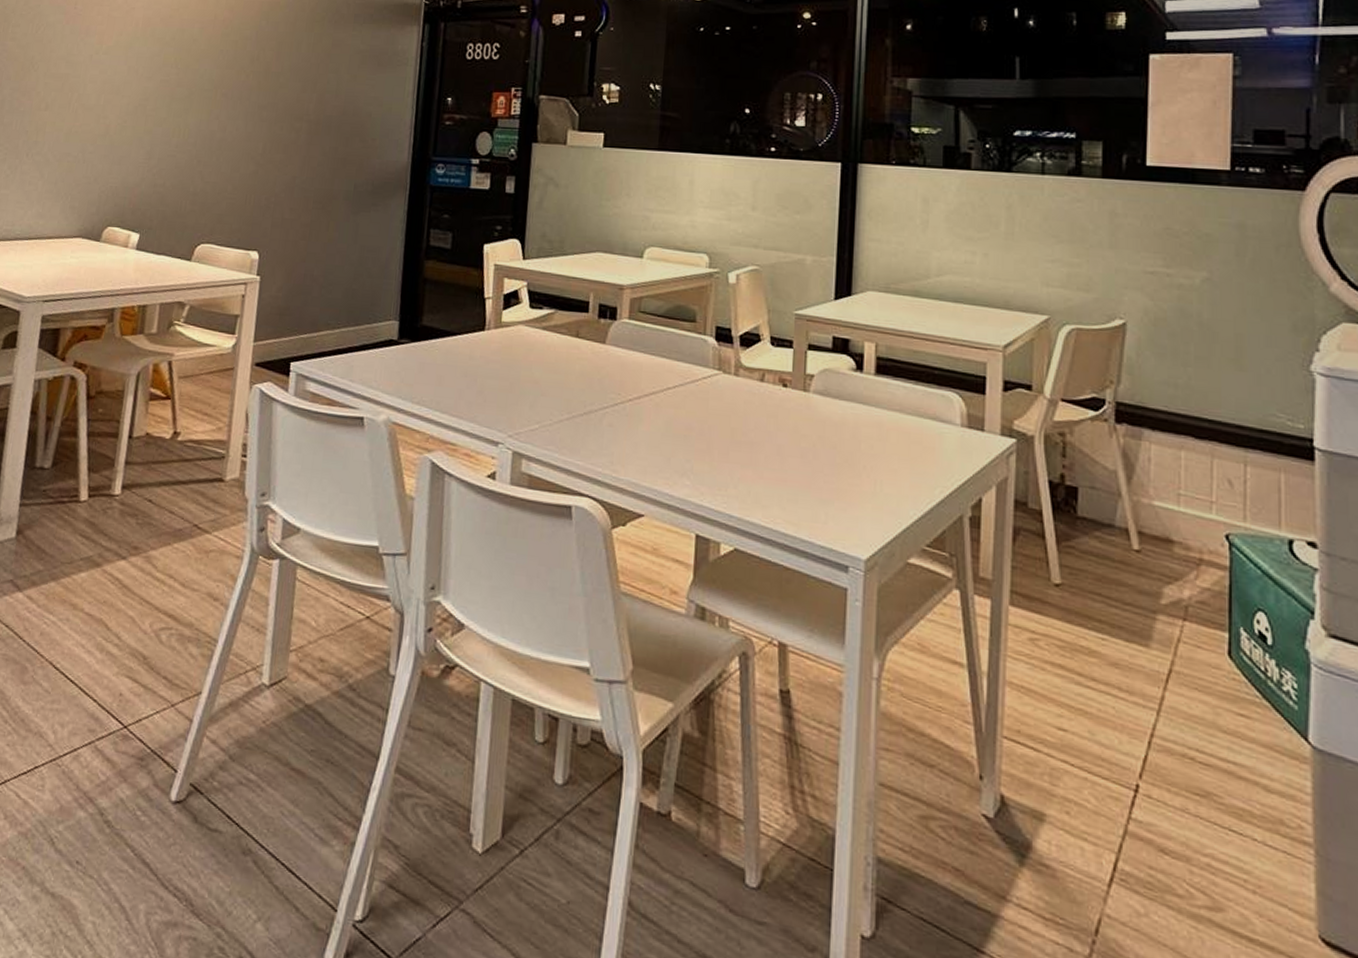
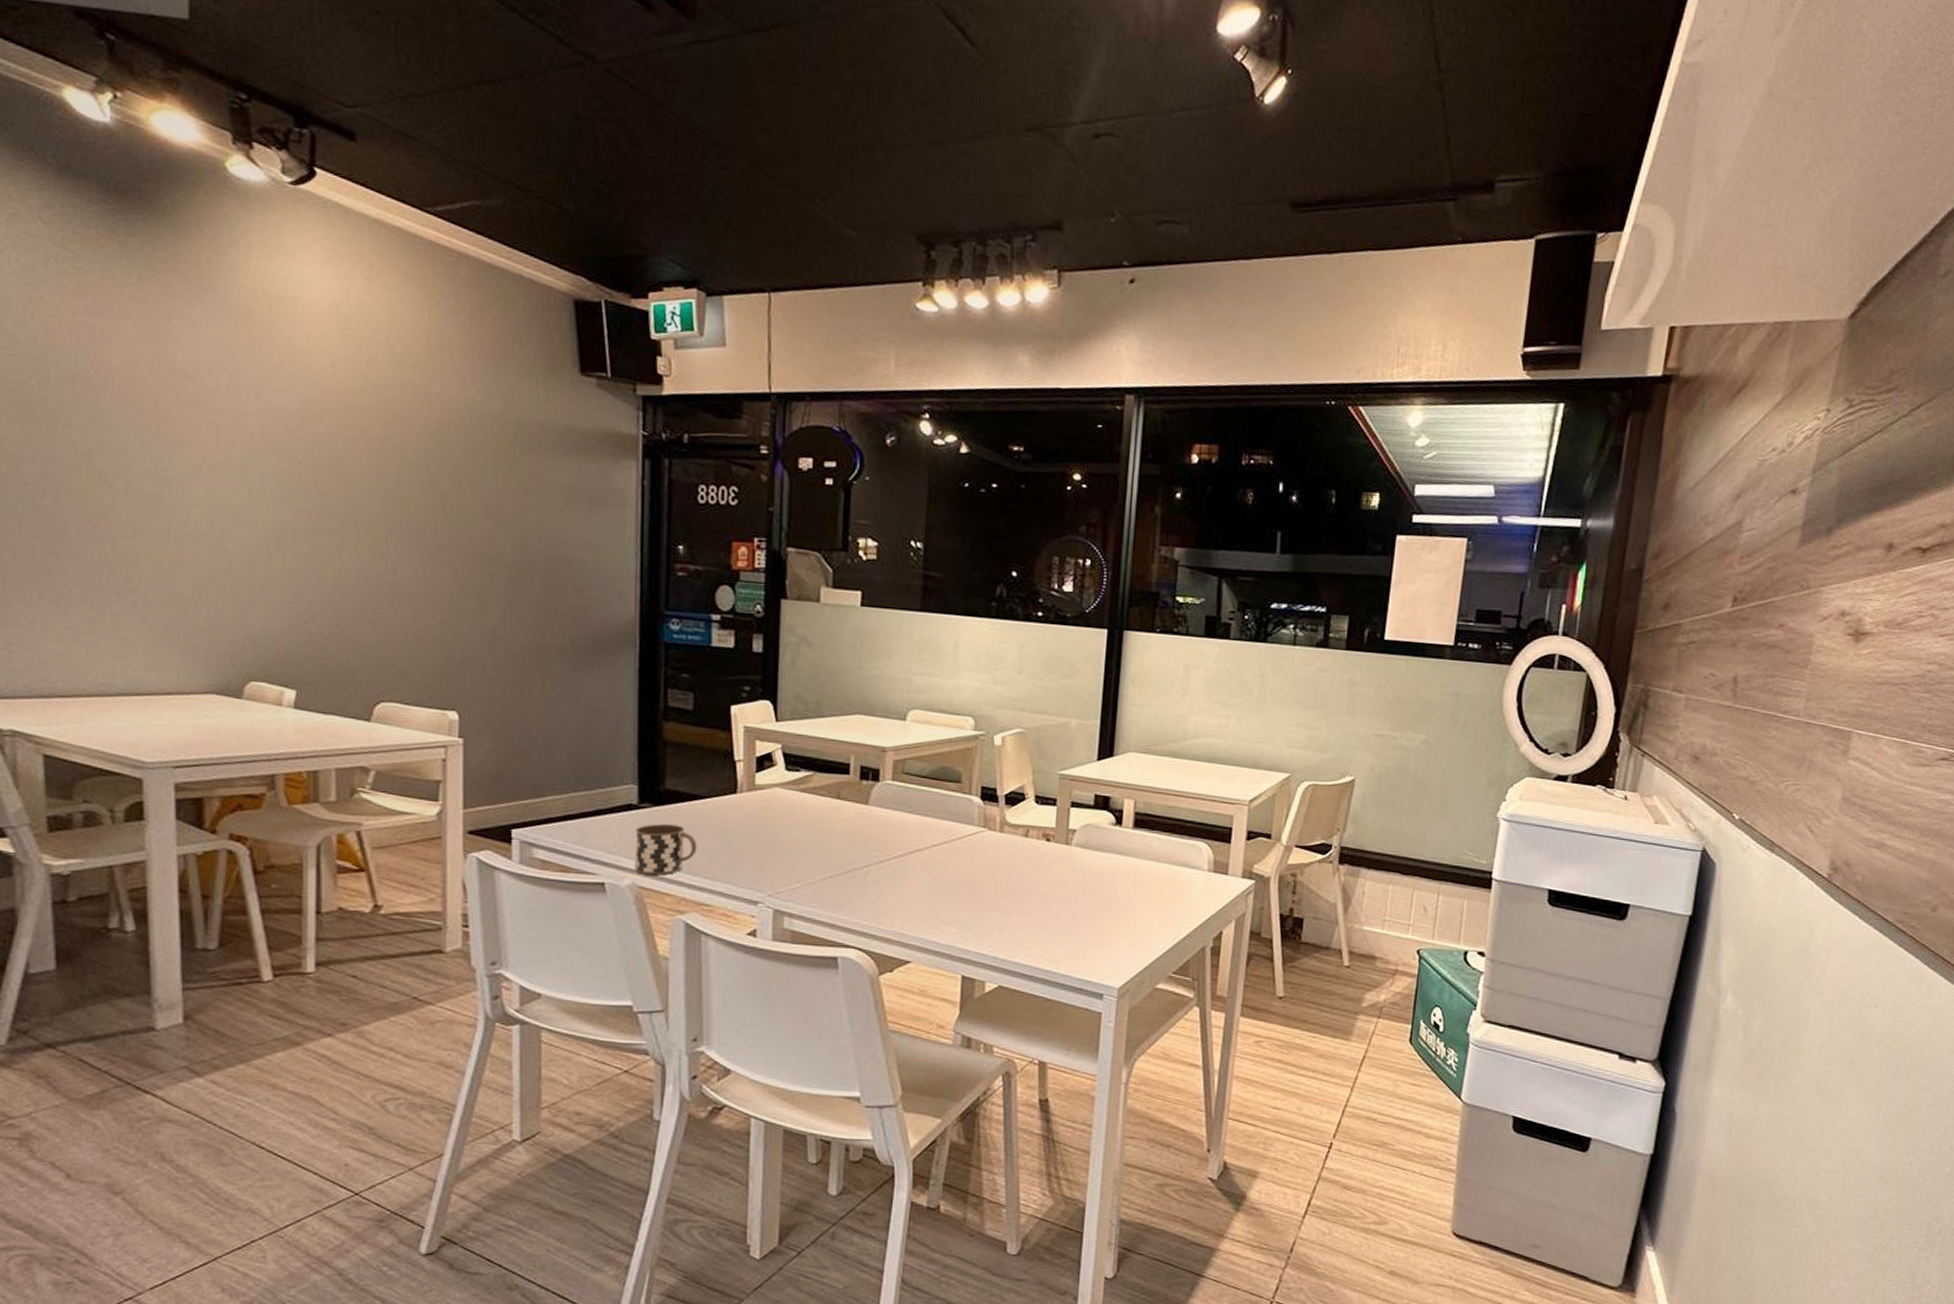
cup: none [390,359,447,412] -> present [635,824,697,875]

